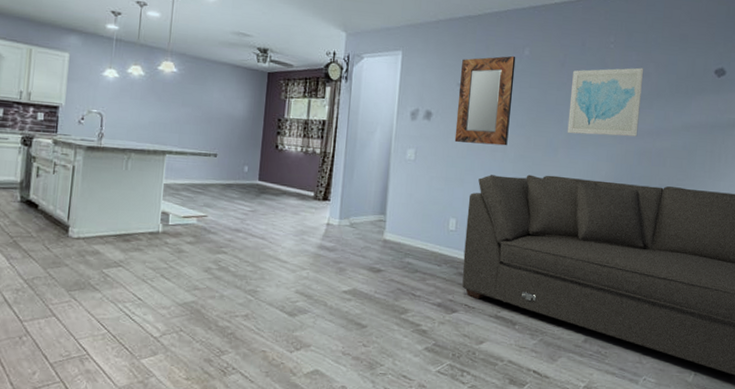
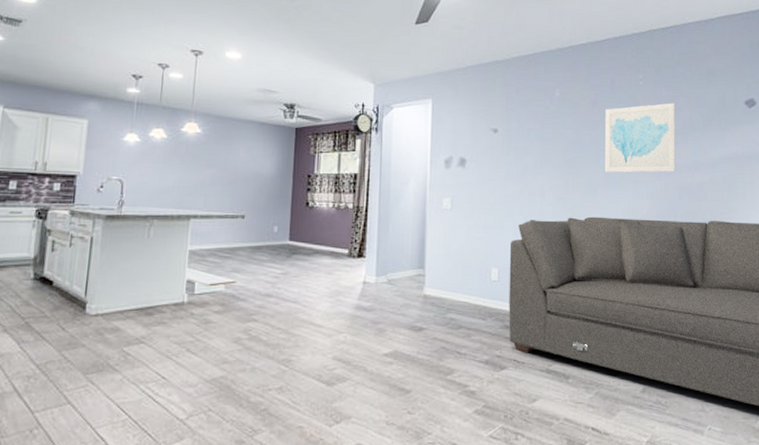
home mirror: present [454,55,516,146] -> none [491,97,547,189]

